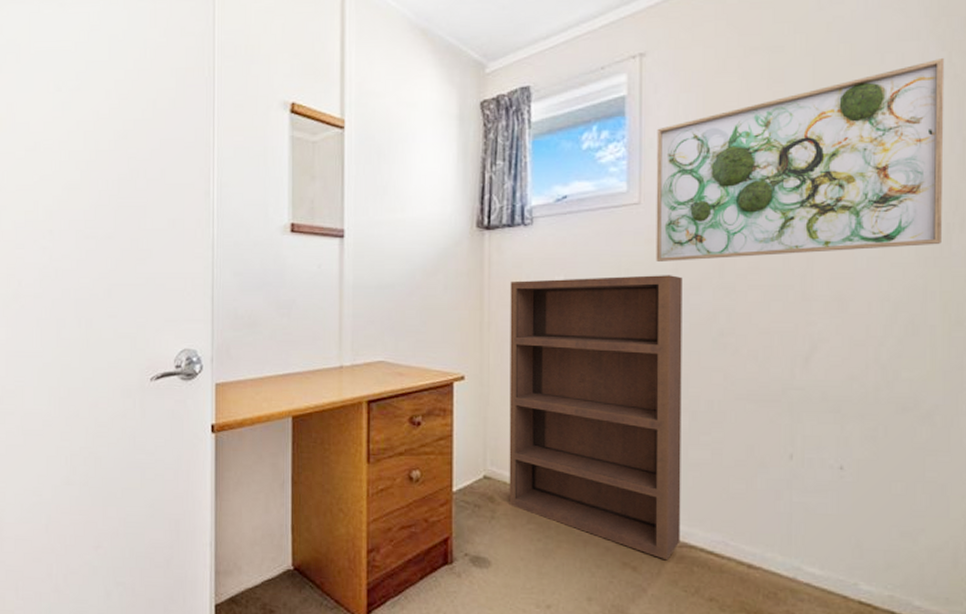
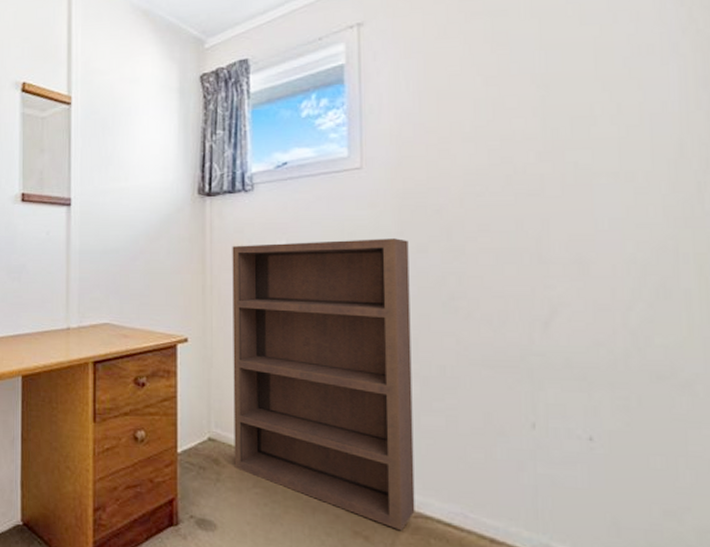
wall art: present [656,57,945,261] -> none [377,13,692,225]

